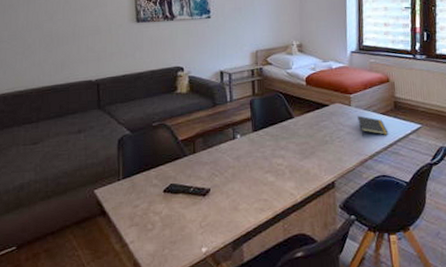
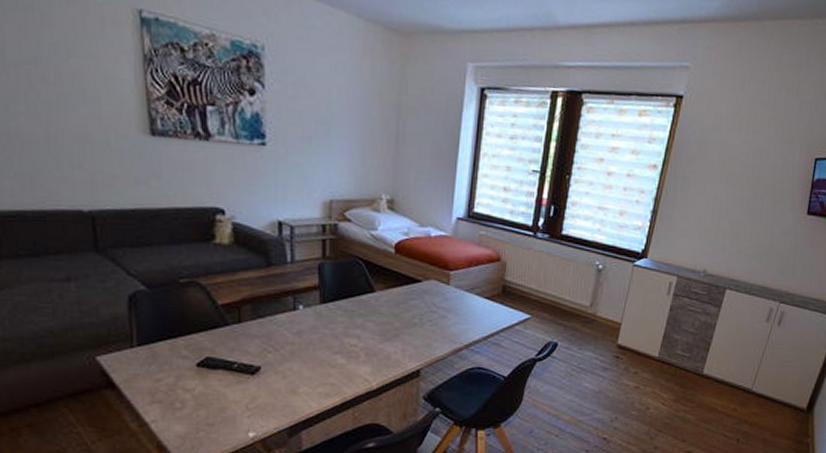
notepad: present [357,115,389,136] -> none [456,297,492,323]

